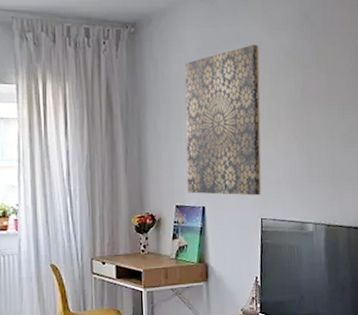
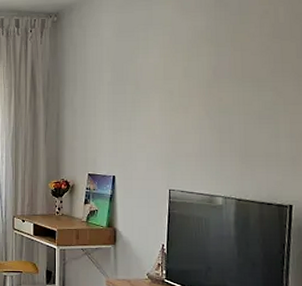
wall art: present [185,45,262,196] -> none [99,27,172,168]

